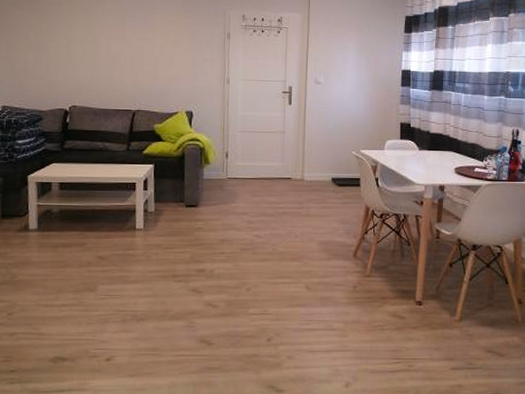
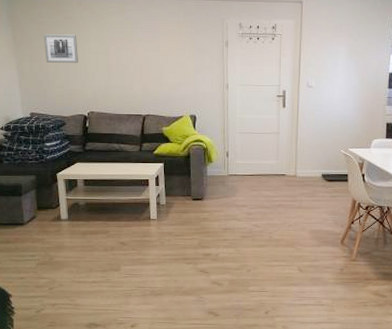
wall art: none [24,20,63,52] -> present [43,34,78,63]

